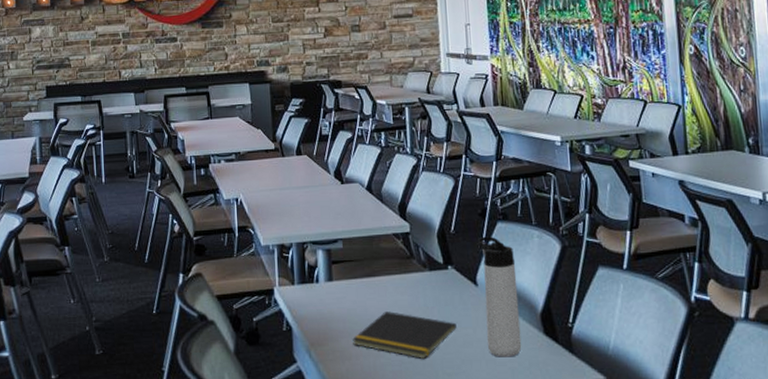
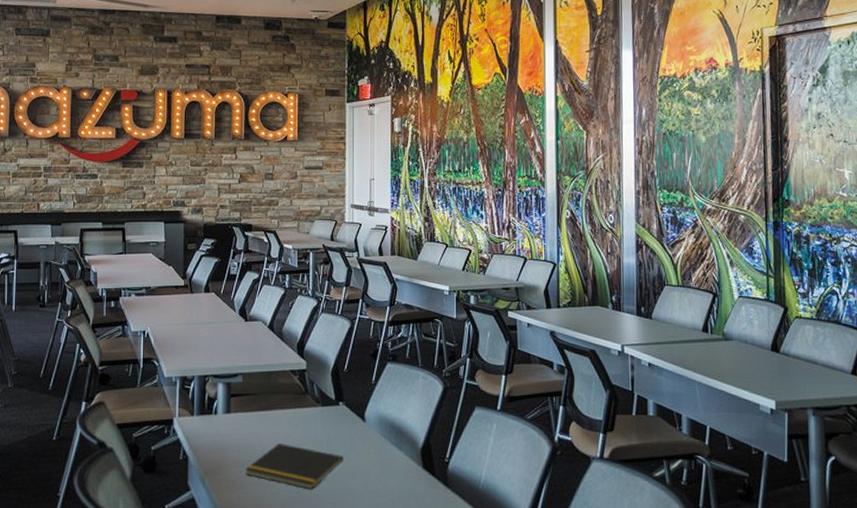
thermos bottle: present [478,236,522,357] -> none [368,376,402,489]

